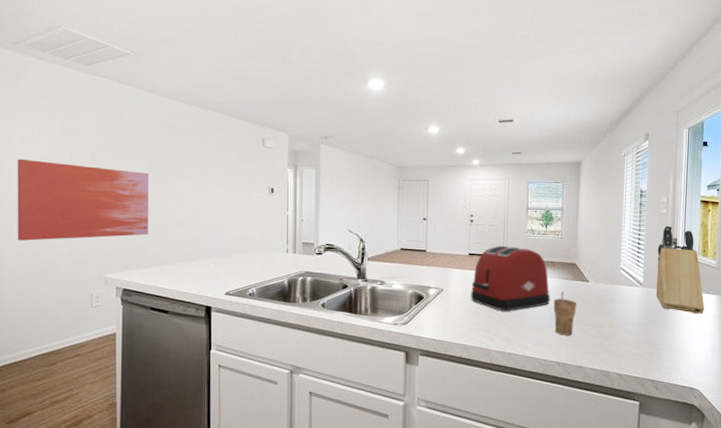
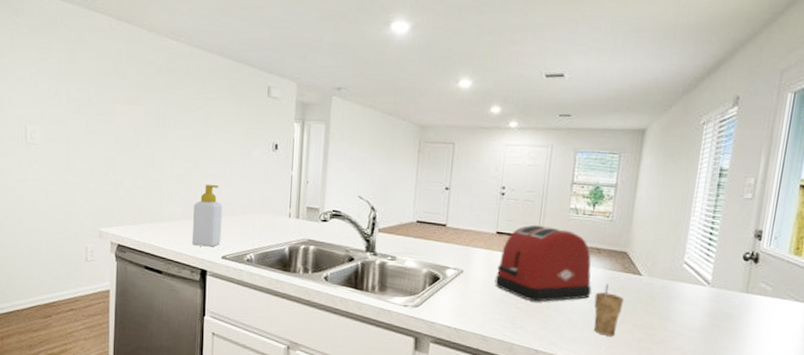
wall art: present [17,158,149,241] -> none [15,100,146,189]
soap bottle: none [196,228,224,285] -> present [191,185,223,247]
knife block: present [656,225,704,315] -> none [726,213,790,326]

